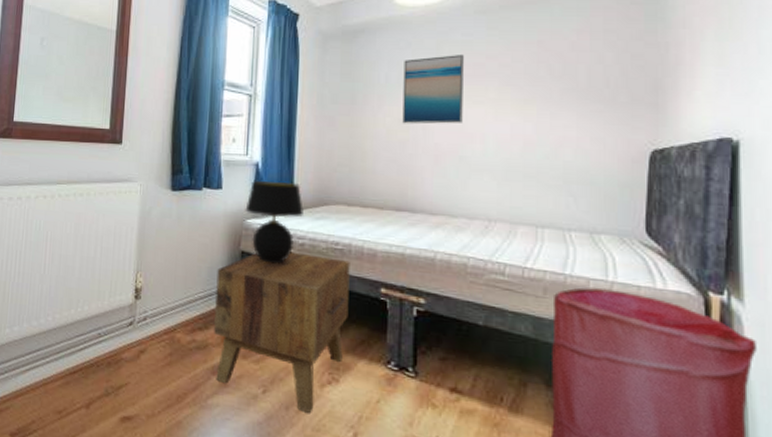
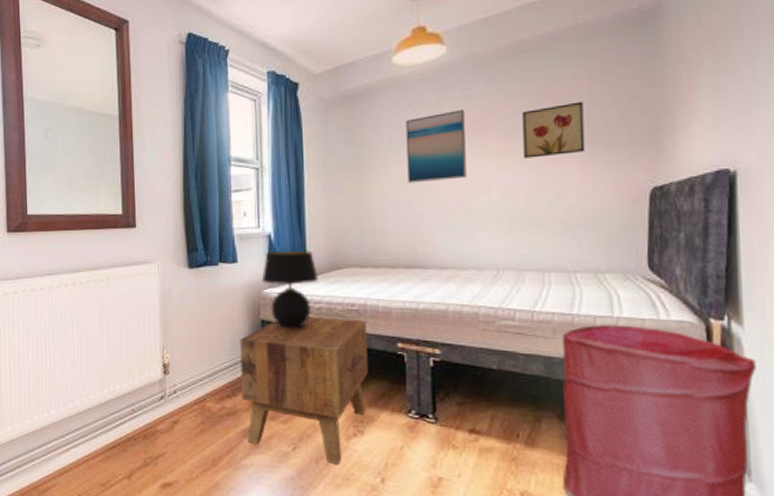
wall art: none [522,57,585,110] -> present [522,101,585,158]

